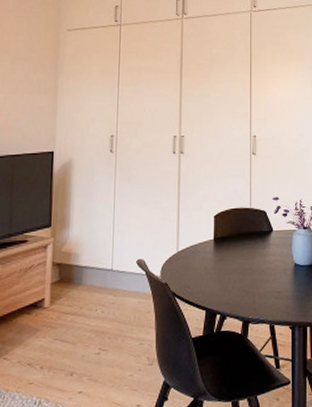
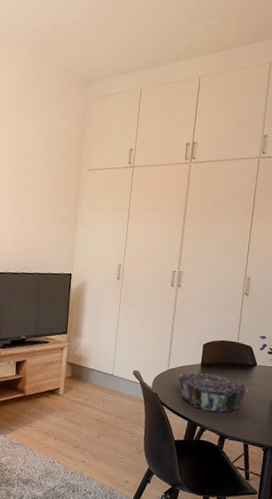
decorative bowl: none [188,248,267,295] -> present [176,372,248,413]

